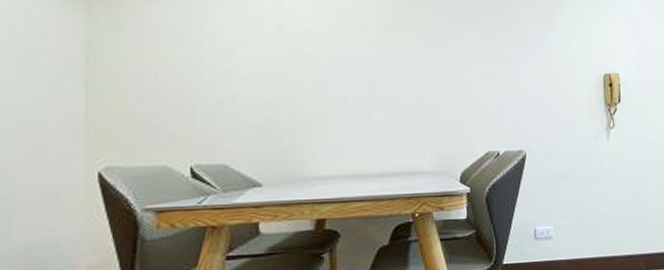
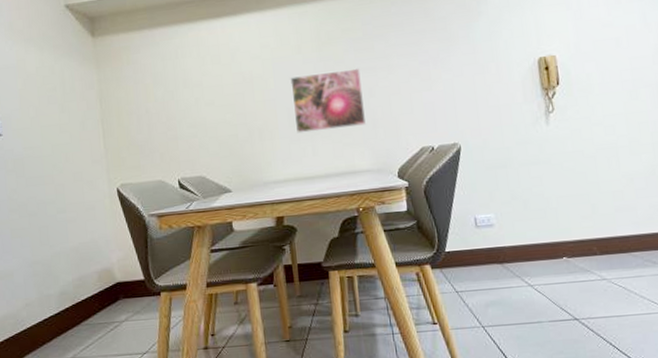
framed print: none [347,59,430,124] -> present [289,68,366,134]

